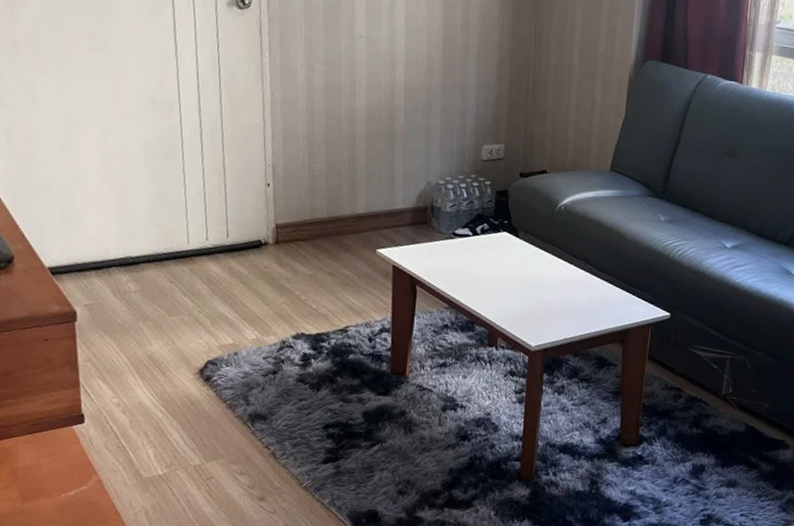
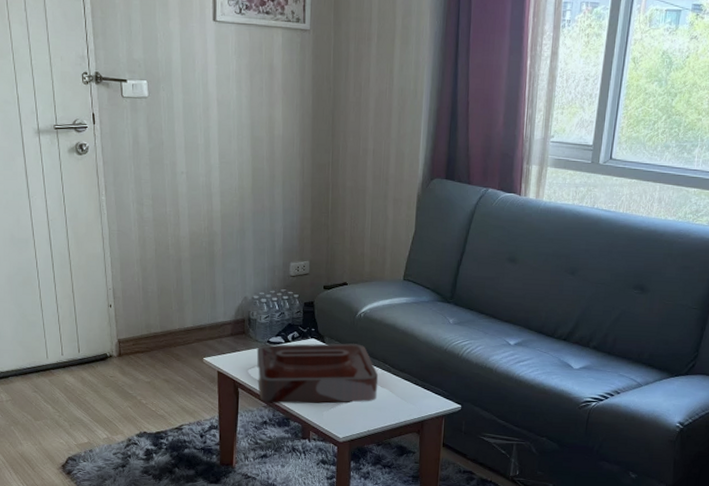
decorative tray: none [439,236,579,307] -> present [256,343,379,404]

